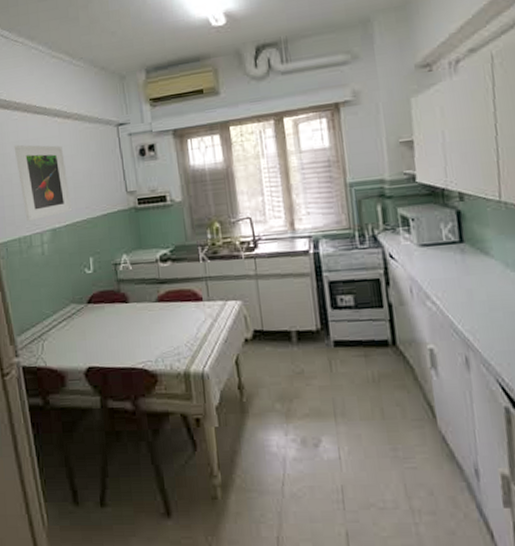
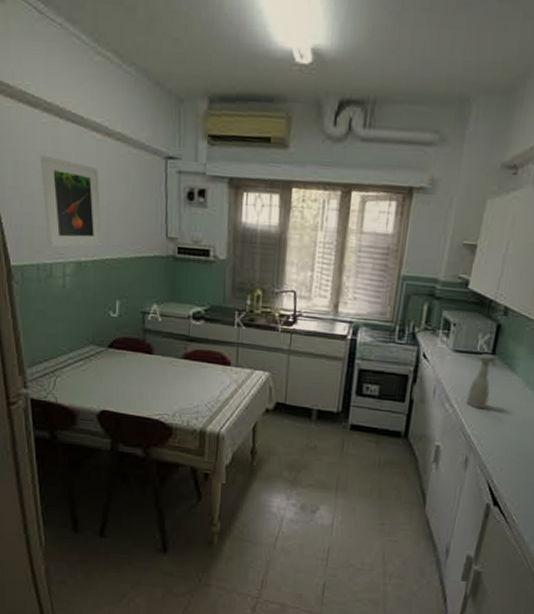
spray bottle: none [446,242,471,302] -> present [466,353,499,410]

